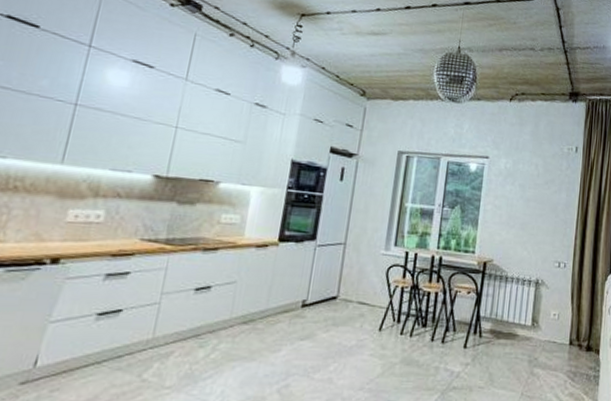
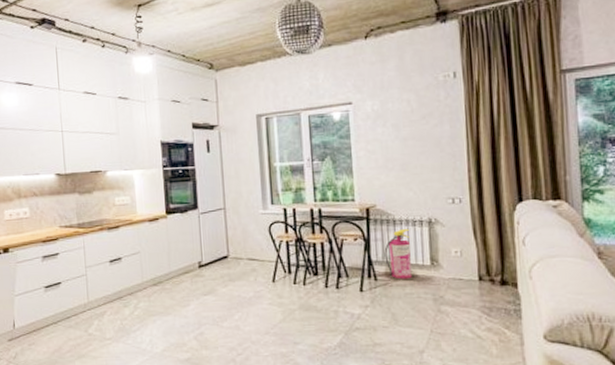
fire extinguisher: none [492,286,519,338] -> present [384,228,412,279]

